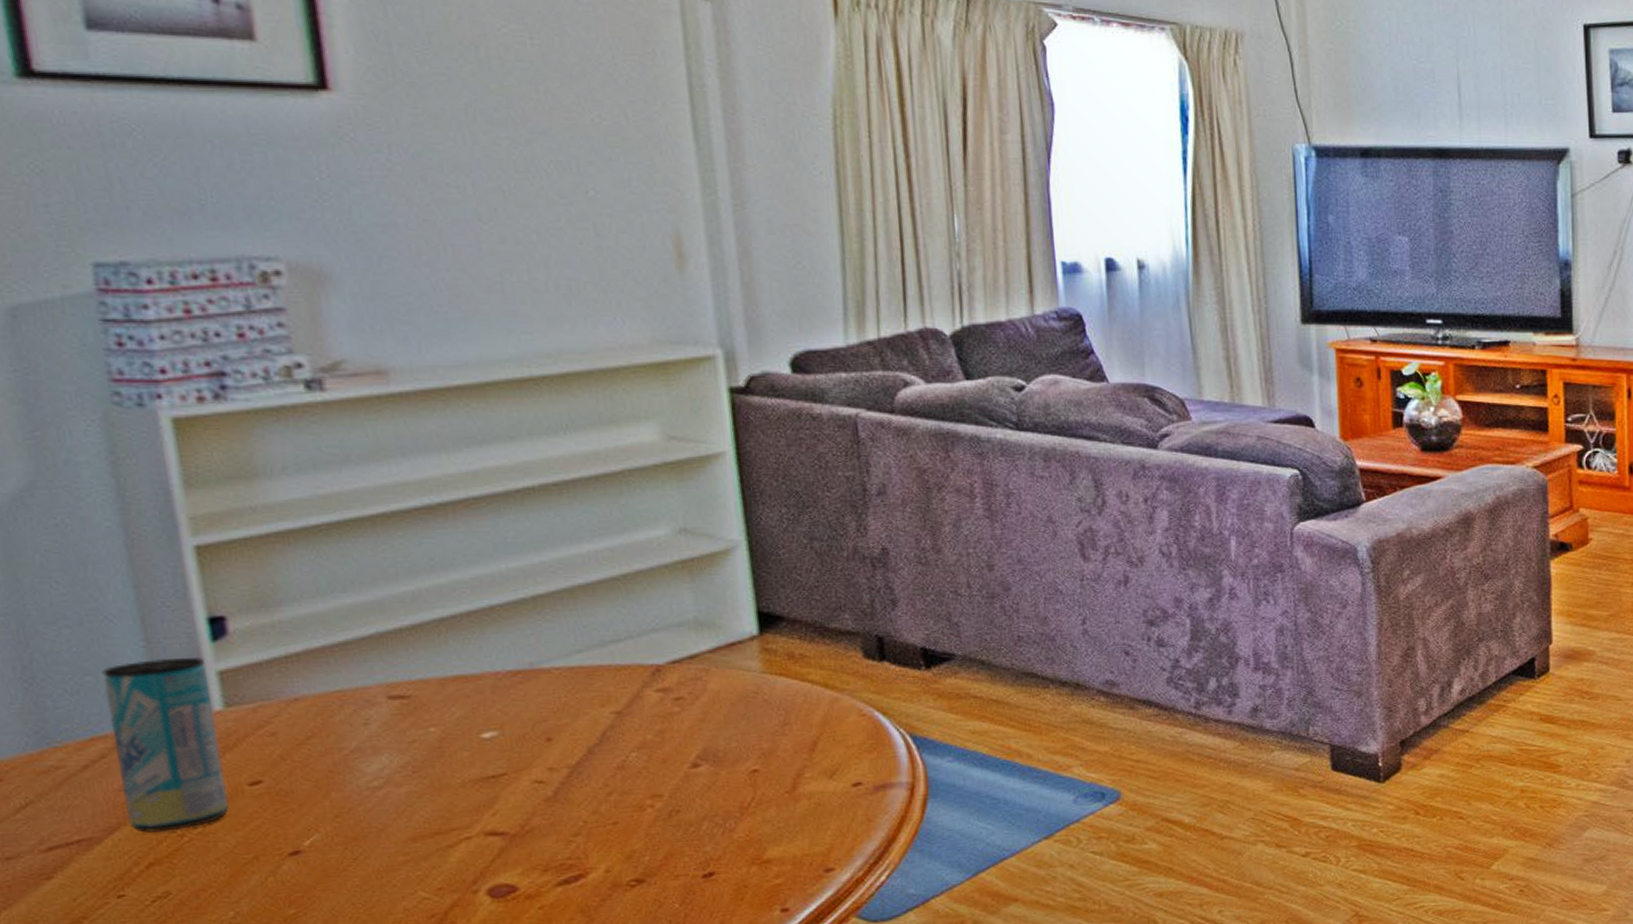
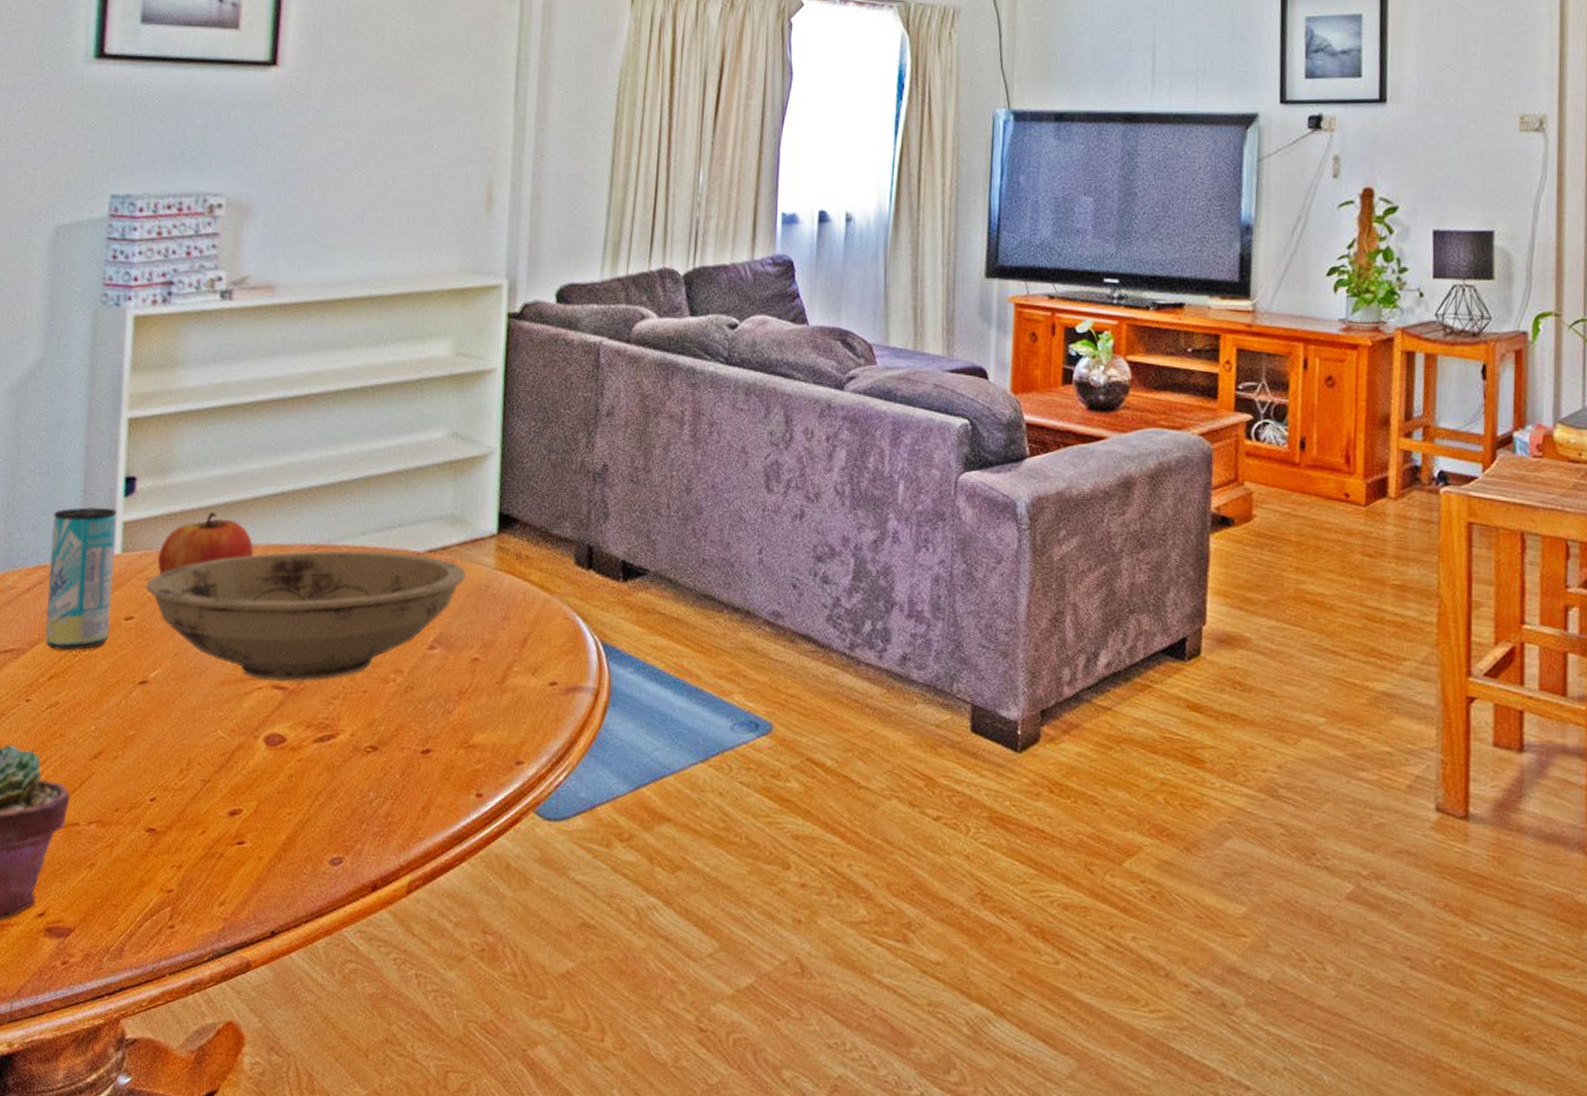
bowl: none [272,667,727,829] -> present [146,550,466,682]
apple: none [282,647,425,727] -> present [158,512,253,574]

